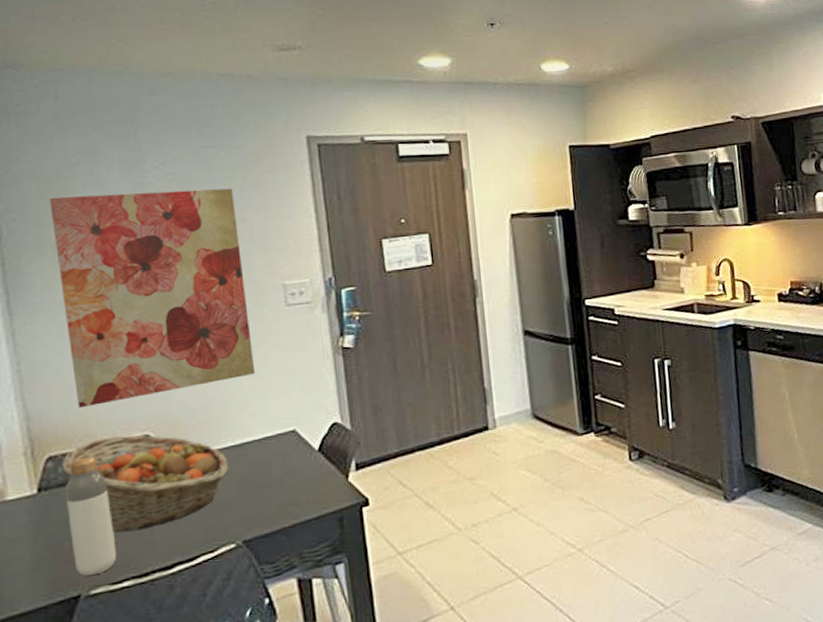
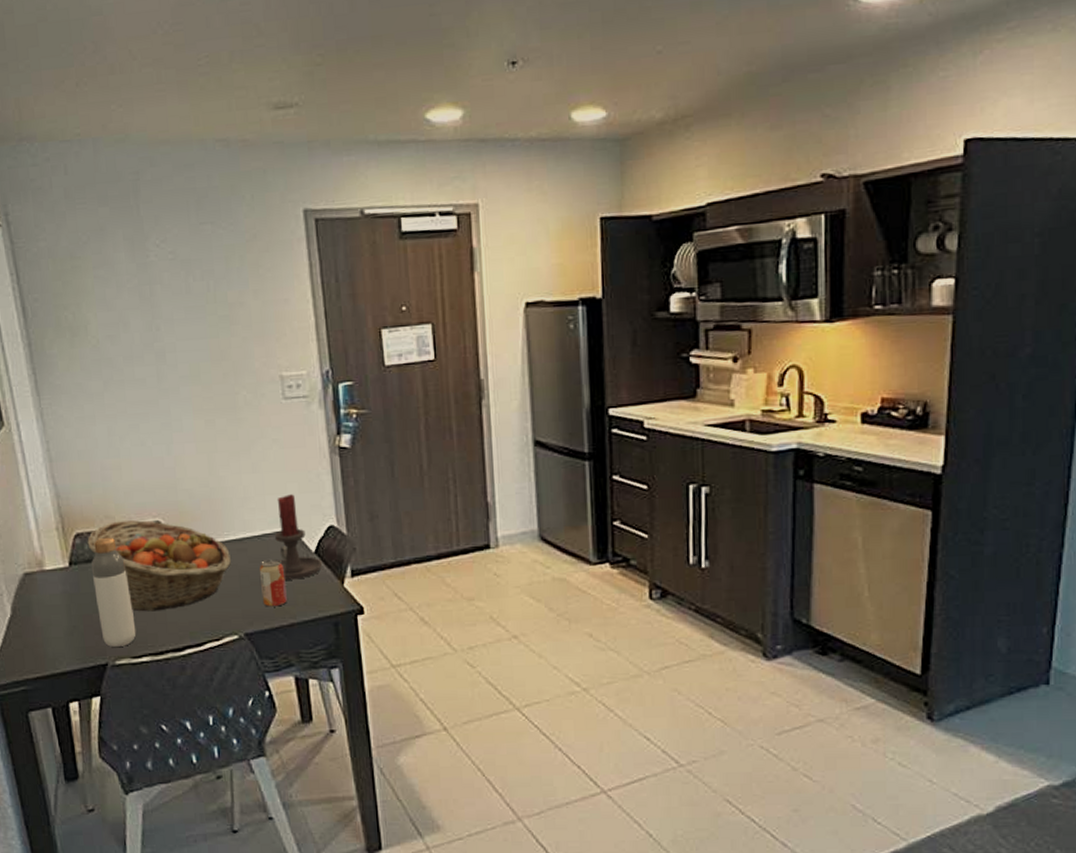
wall art: present [49,188,256,409] -> none [65,269,255,490]
beverage can: none [259,460,289,511] -> present [259,558,287,607]
candle holder: none [277,395,327,481] -> present [275,494,323,580]

